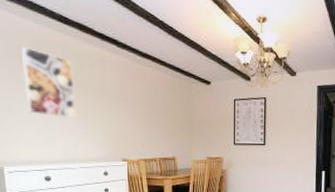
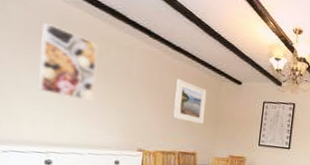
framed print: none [148,86,179,129] -> present [173,79,207,124]

